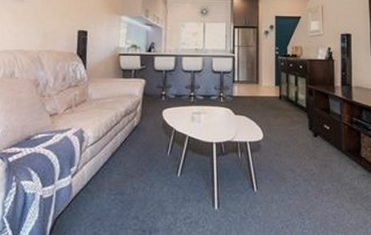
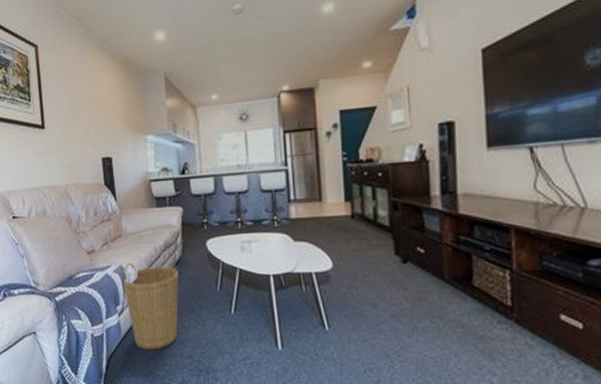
basket: none [79,127,134,211] -> present [121,261,179,350]

